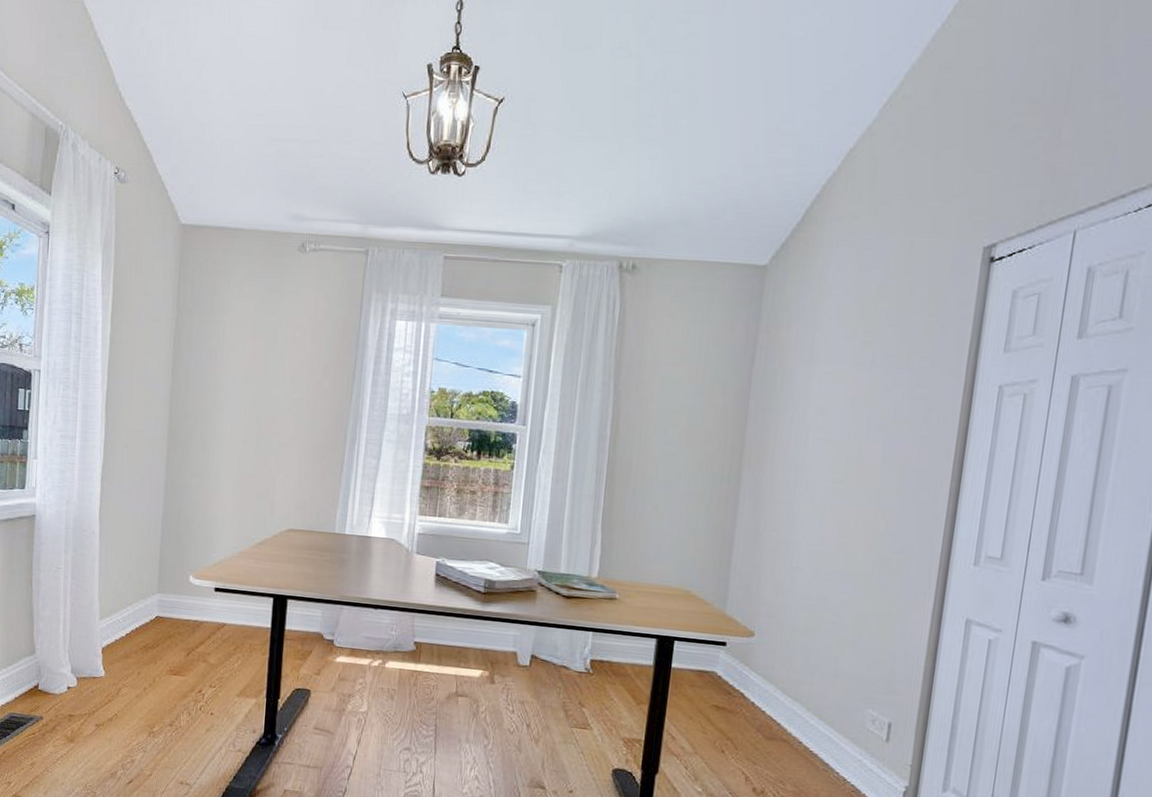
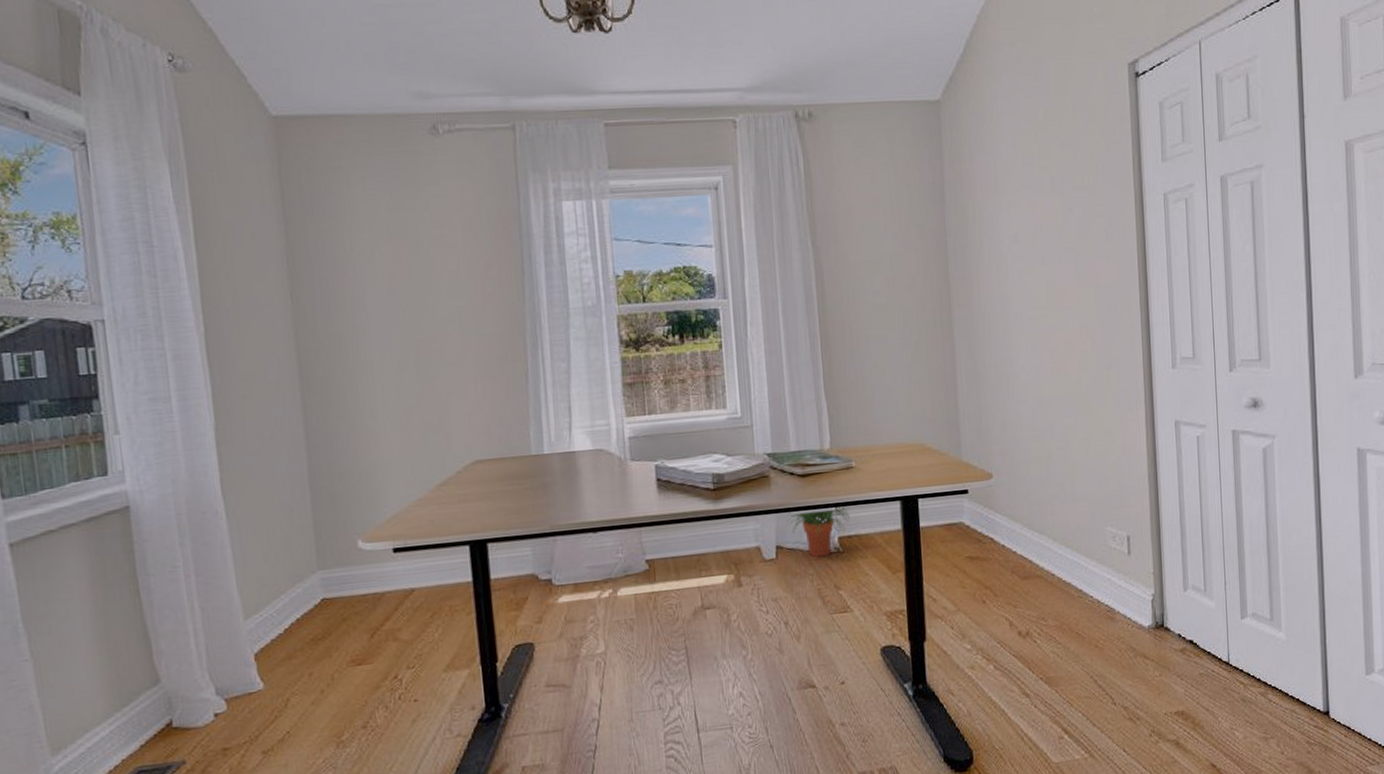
potted plant: none [544,627,605,675] -> present [786,506,850,558]

